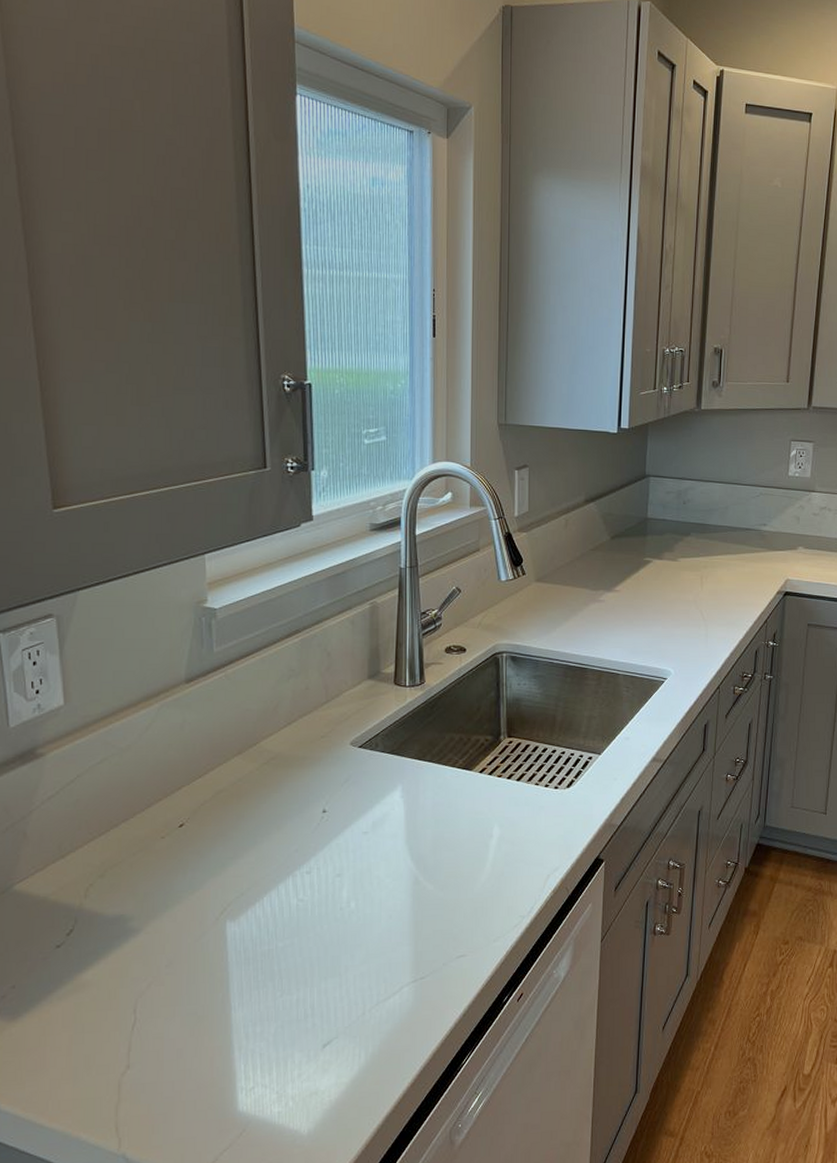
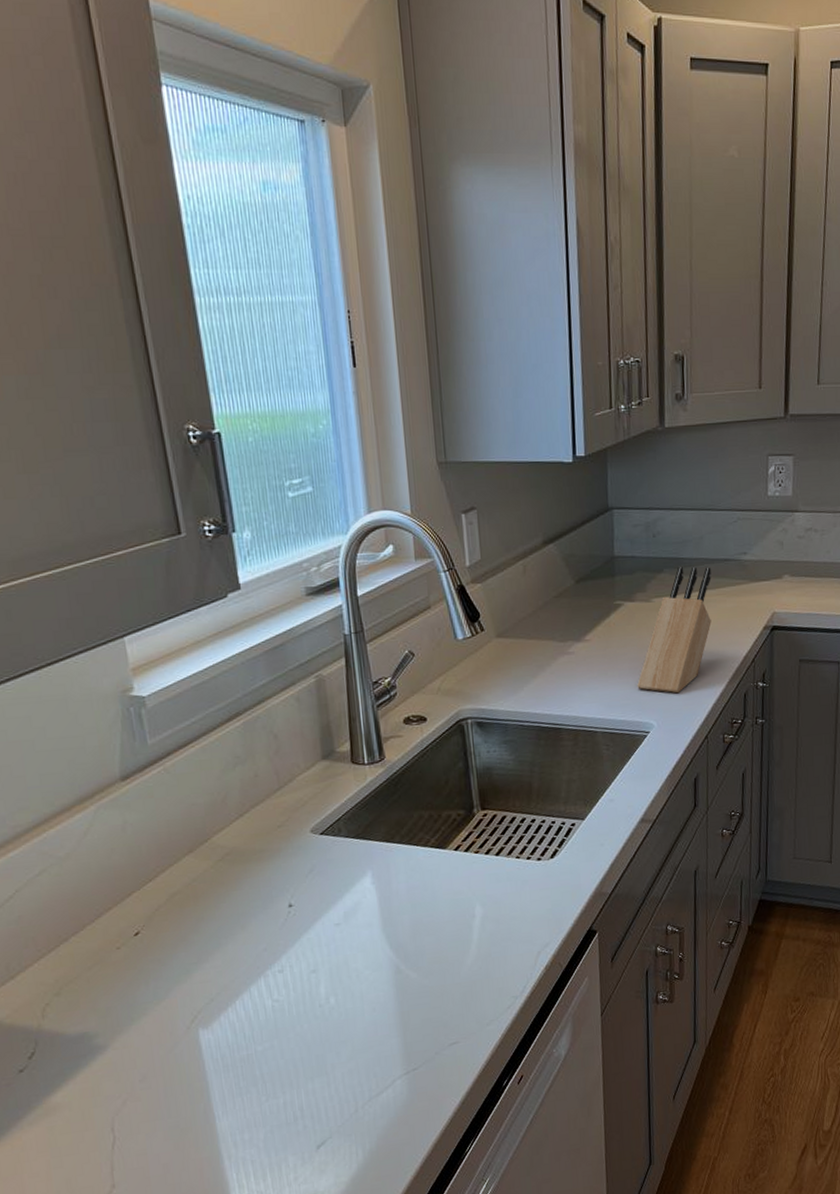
knife block: none [659,532,733,646] -> present [637,566,711,694]

